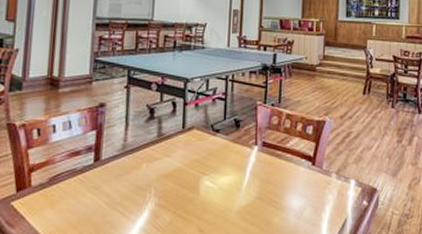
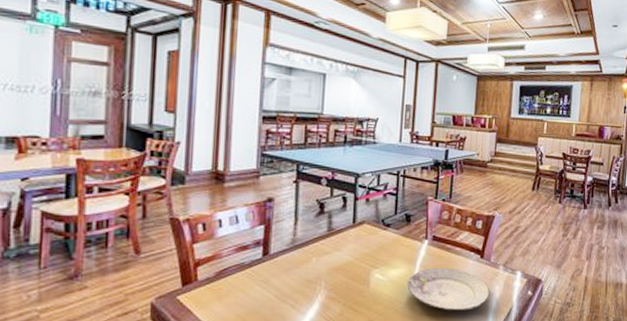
plate: none [237,176,323,221] -> present [407,268,490,311]

